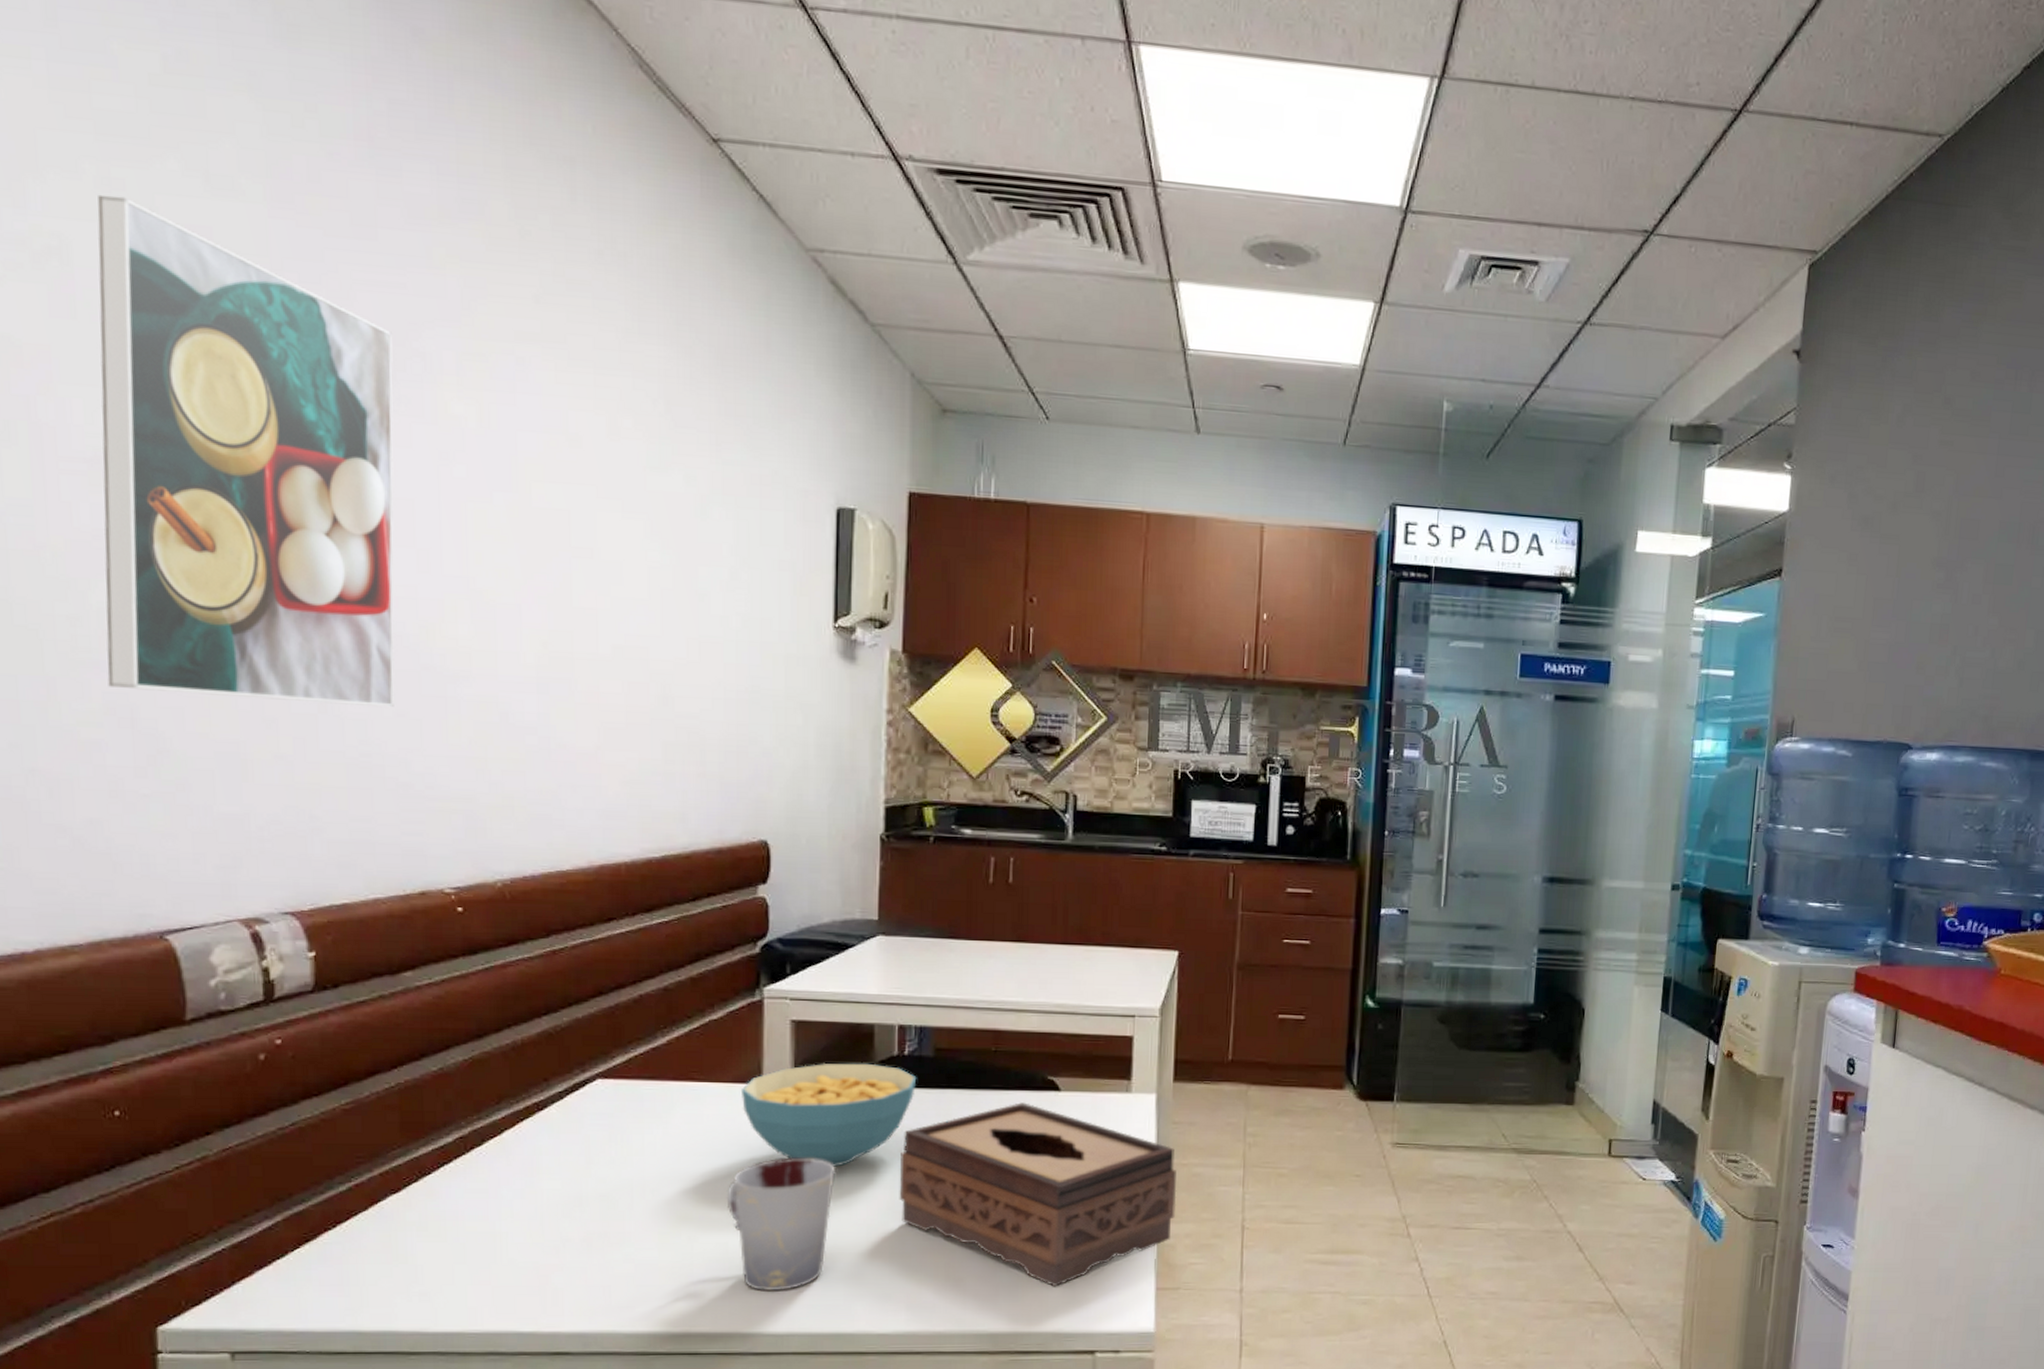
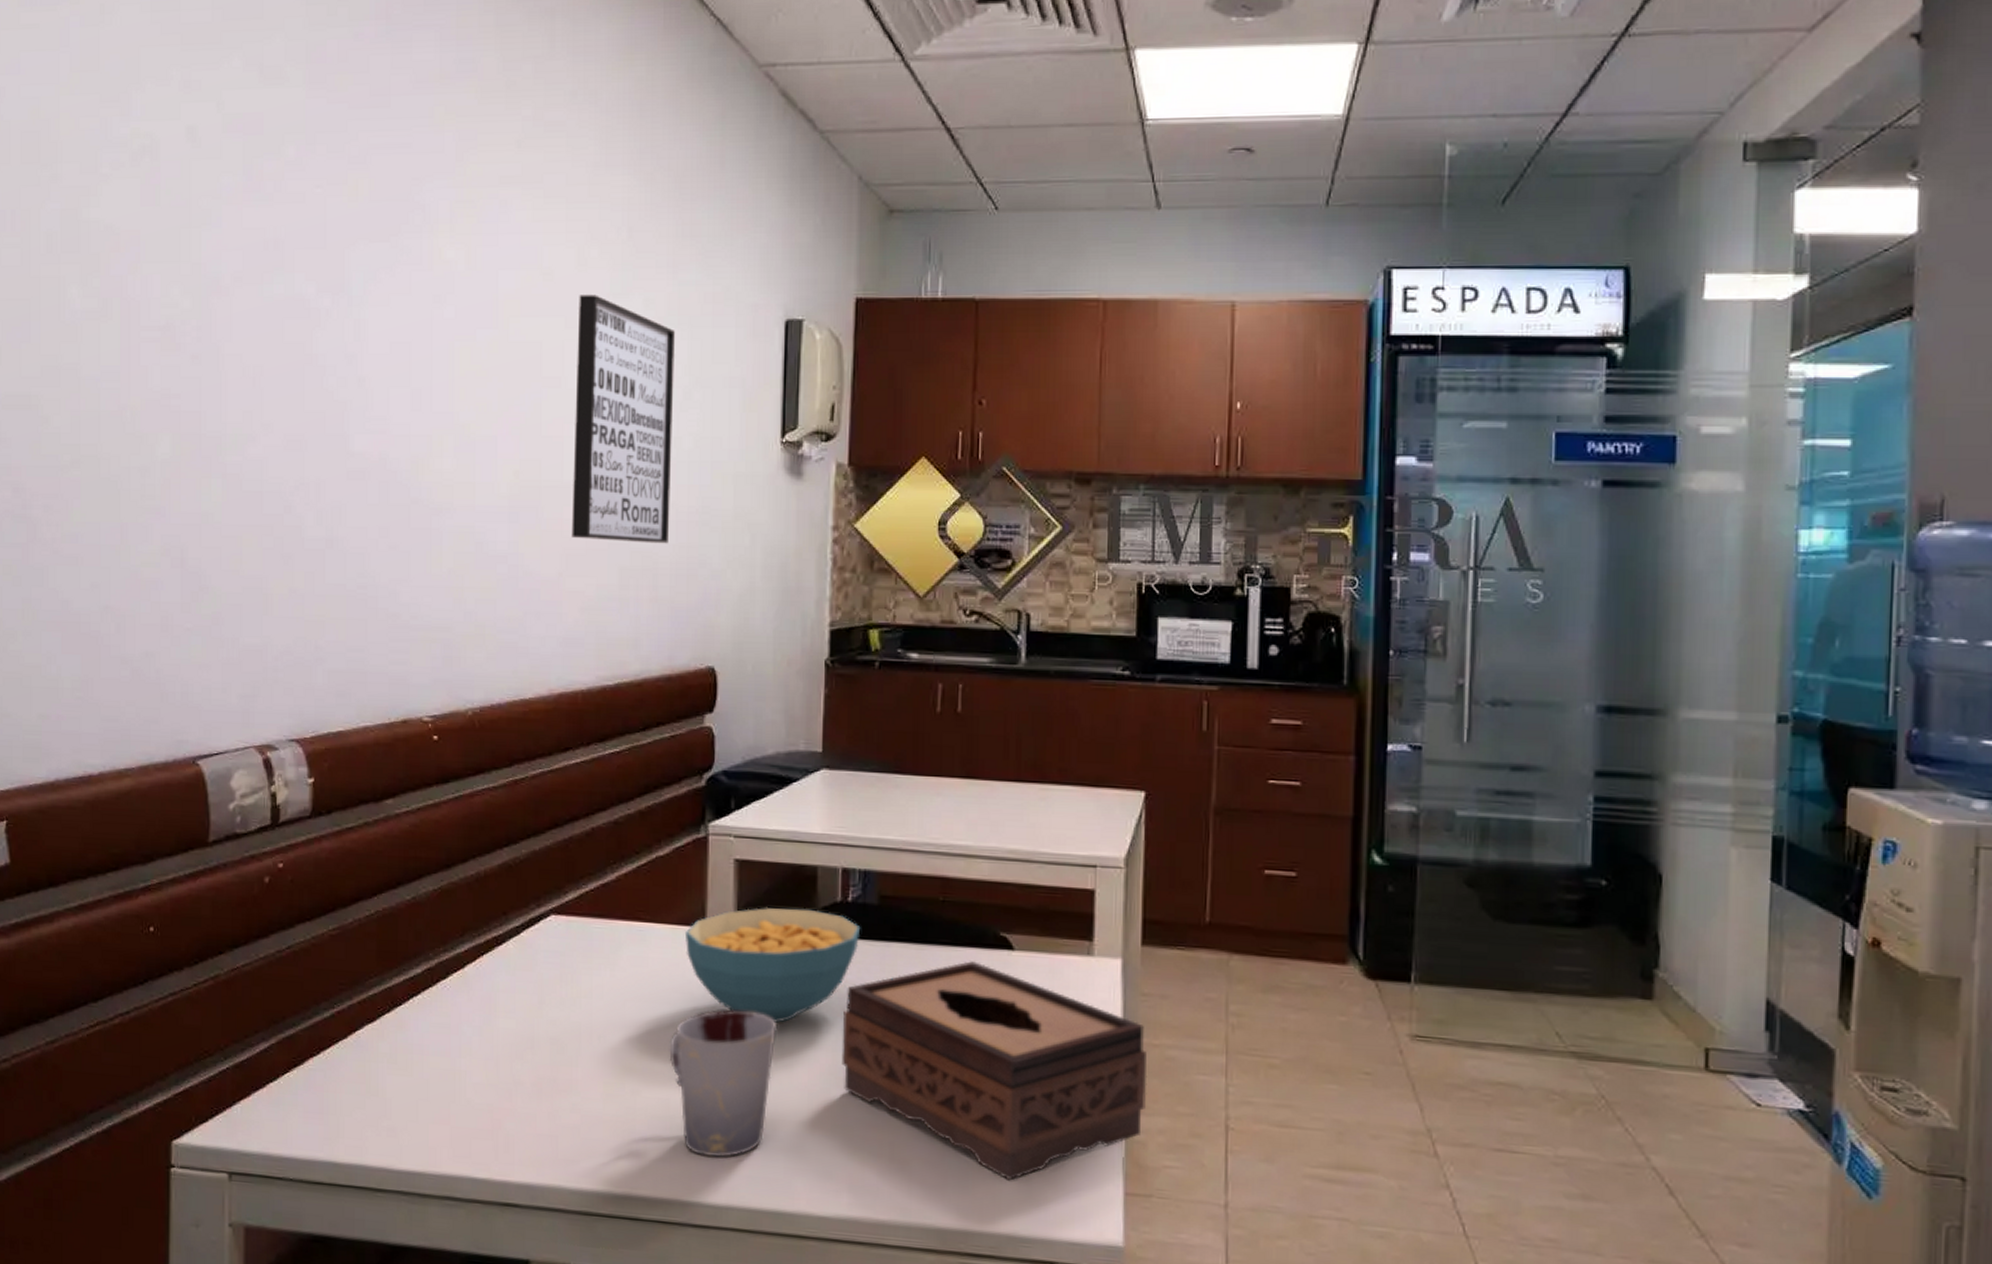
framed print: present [97,194,395,707] -> none [166,95,398,540]
wall art: none [609,465,720,721] -> present [571,294,675,544]

